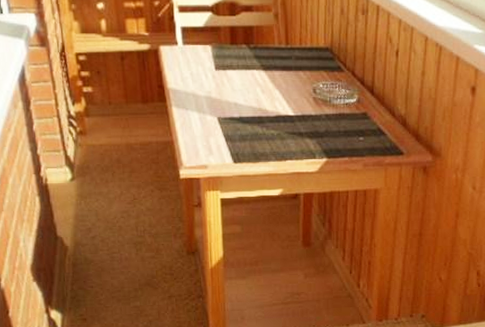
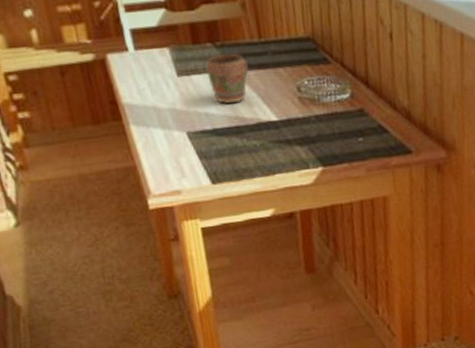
mug: none [240,55,274,97] -> present [206,53,249,104]

